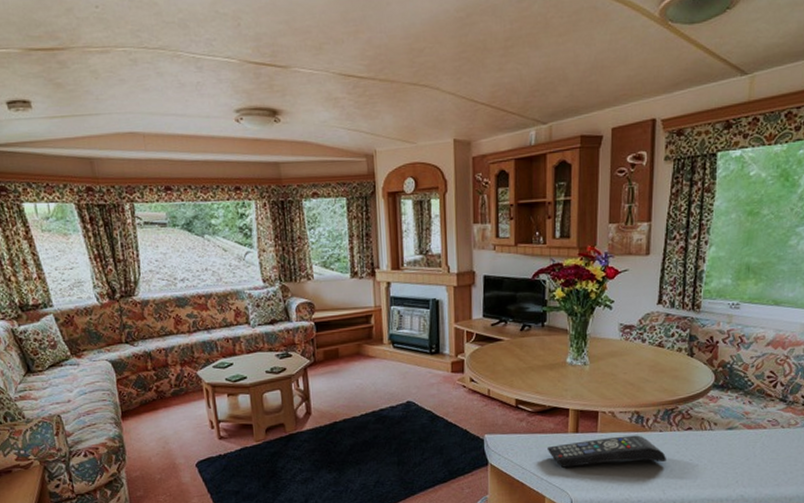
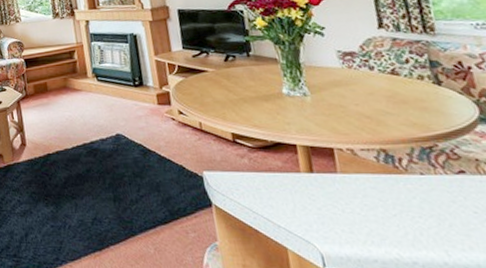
remote control: present [546,435,666,468] -> none [278,178,440,214]

